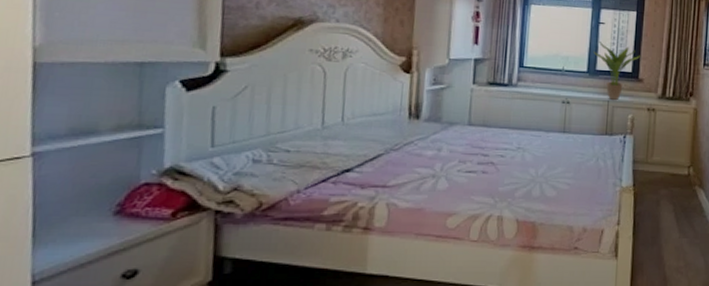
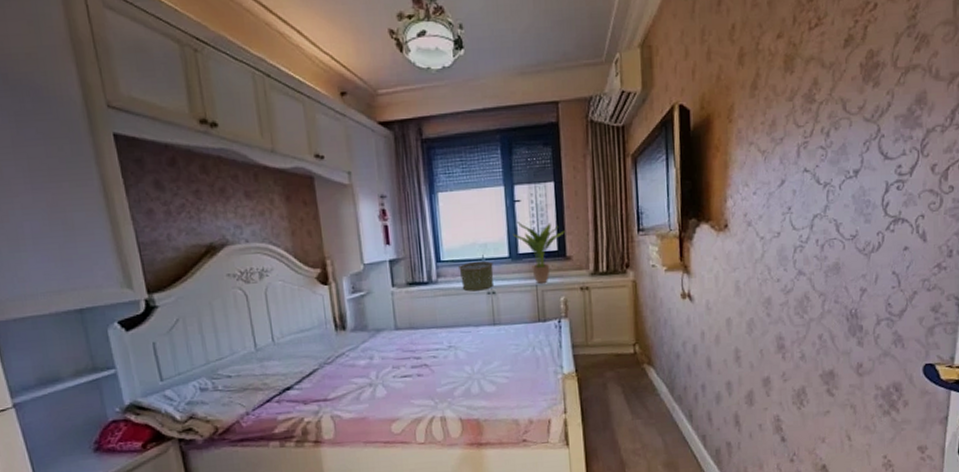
basket: none [539,71,572,99] -> present [459,261,494,292]

